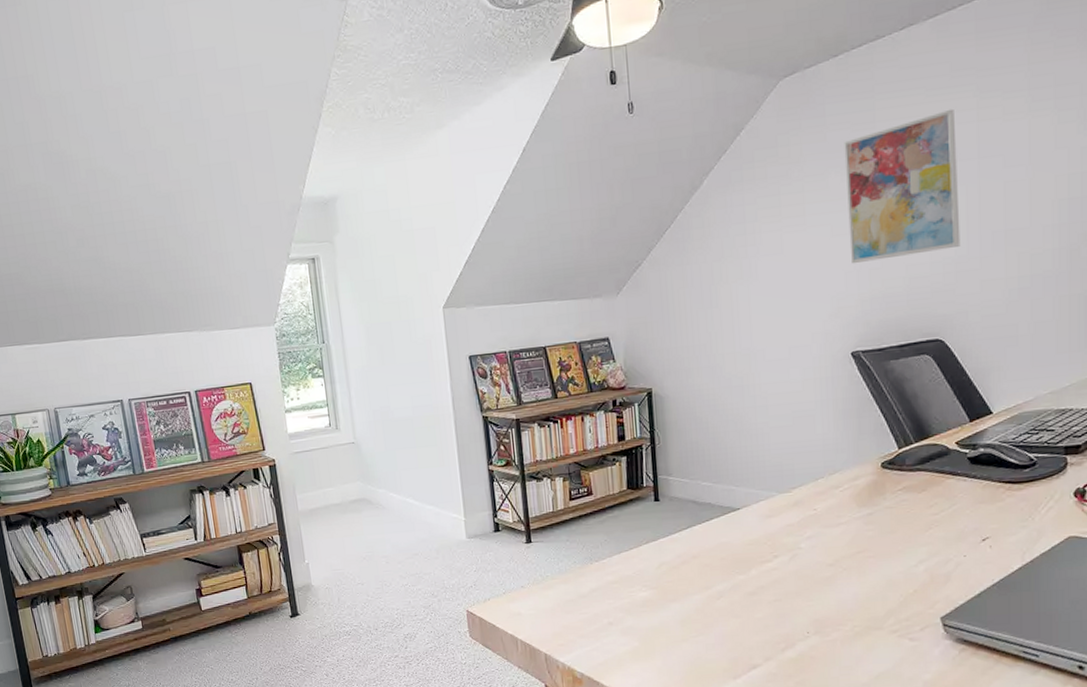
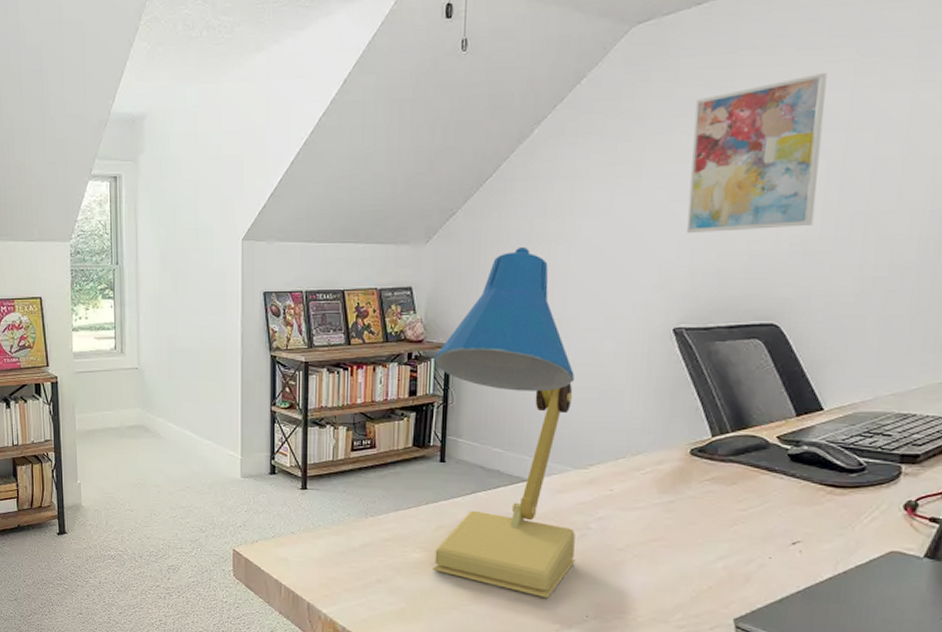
desk lamp: none [637,289,791,620] -> present [433,246,576,599]

